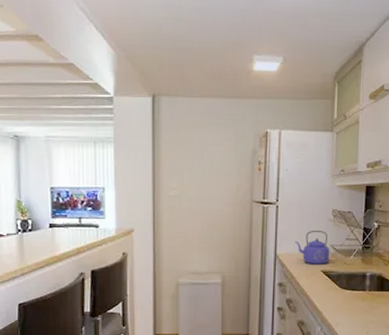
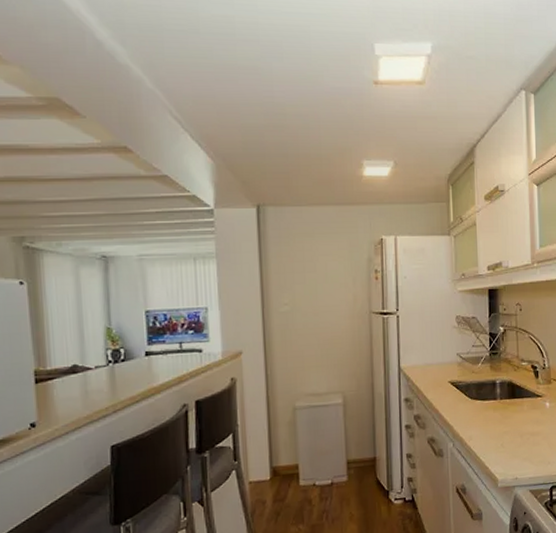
kettle: present [295,230,330,265] -> none [419,338,457,376]

